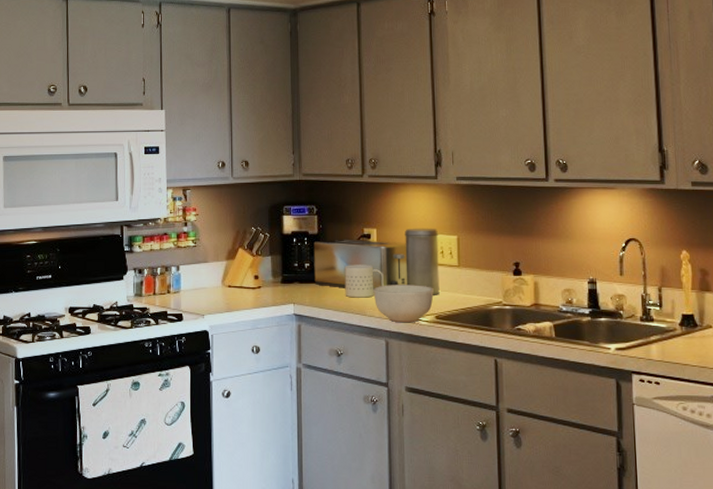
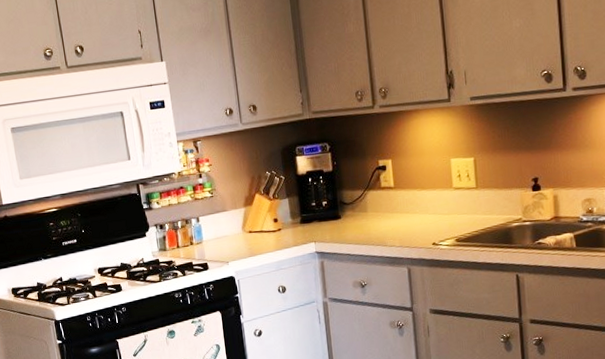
toaster: present [312,239,407,288] -> none [328,170,426,222]
mug: present [344,265,384,298] -> none [362,196,402,231]
bowl: present [373,285,434,323] -> none [392,210,453,250]
canister: present [405,228,440,295] -> none [420,153,459,219]

